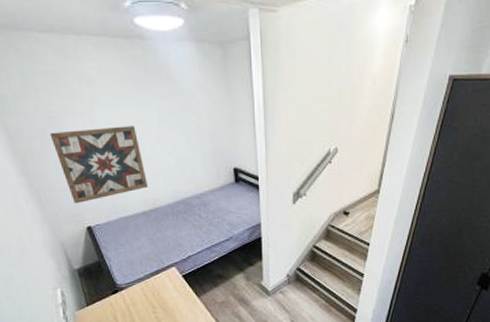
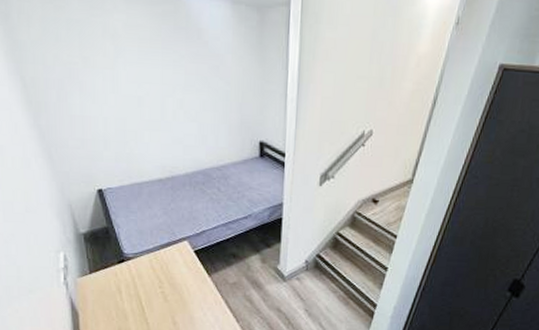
wall art: present [49,126,149,204] -> none [67,85,167,164]

